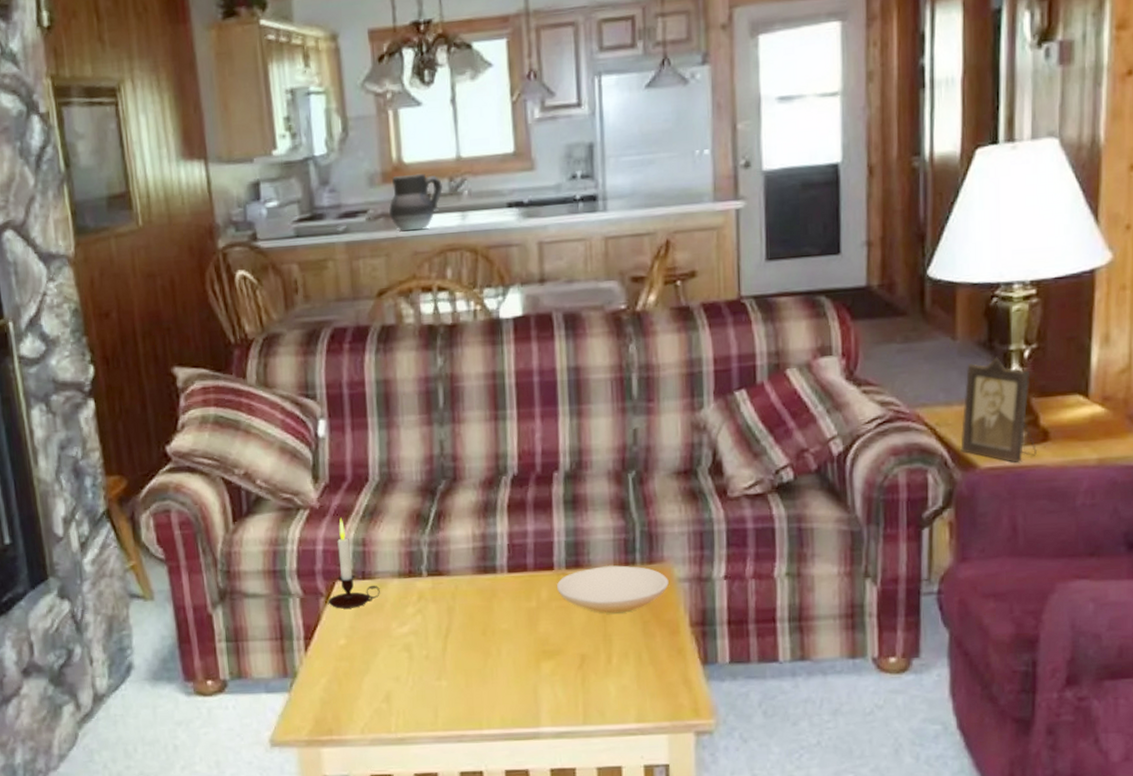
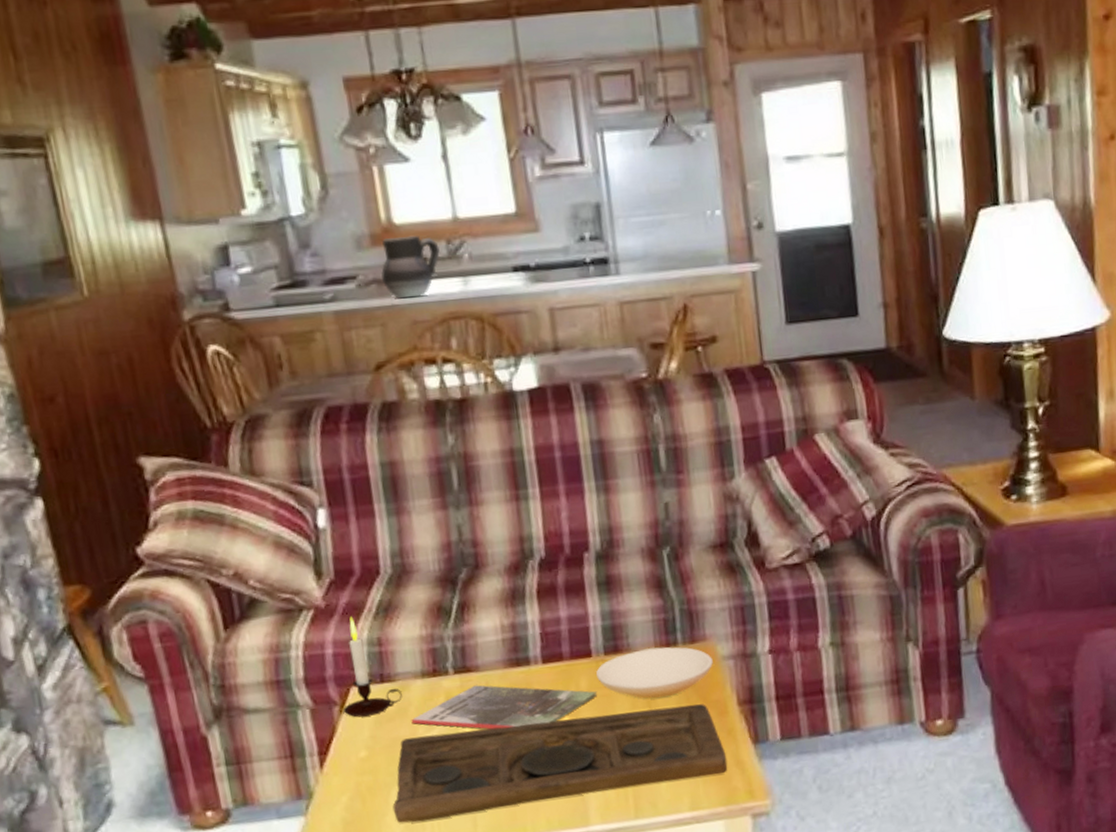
decorative tray: none [364,621,676,708] -> present [392,704,728,823]
magazine: none [386,588,557,630] -> present [411,685,598,730]
photo frame: present [960,357,1037,462] -> none [986,415,1057,518]

